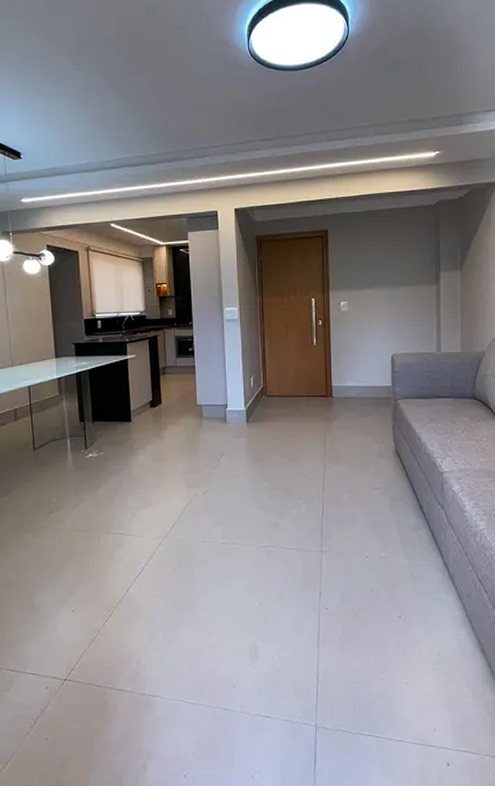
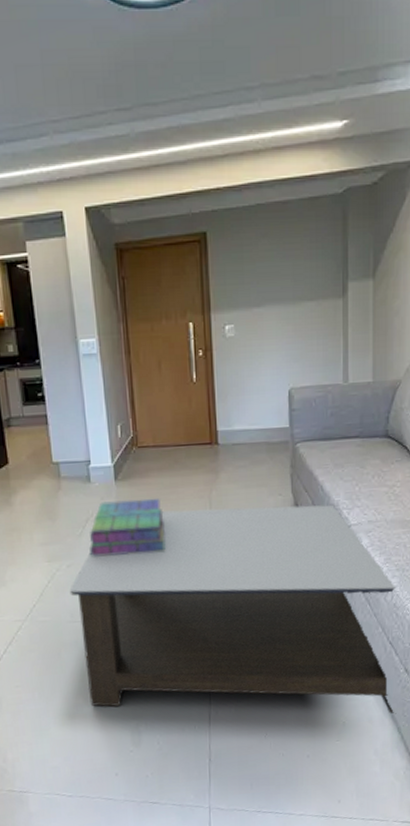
coffee table: none [204,450,486,649] -> present [69,504,396,714]
stack of books: none [221,439,286,486] -> present [88,497,166,557]

